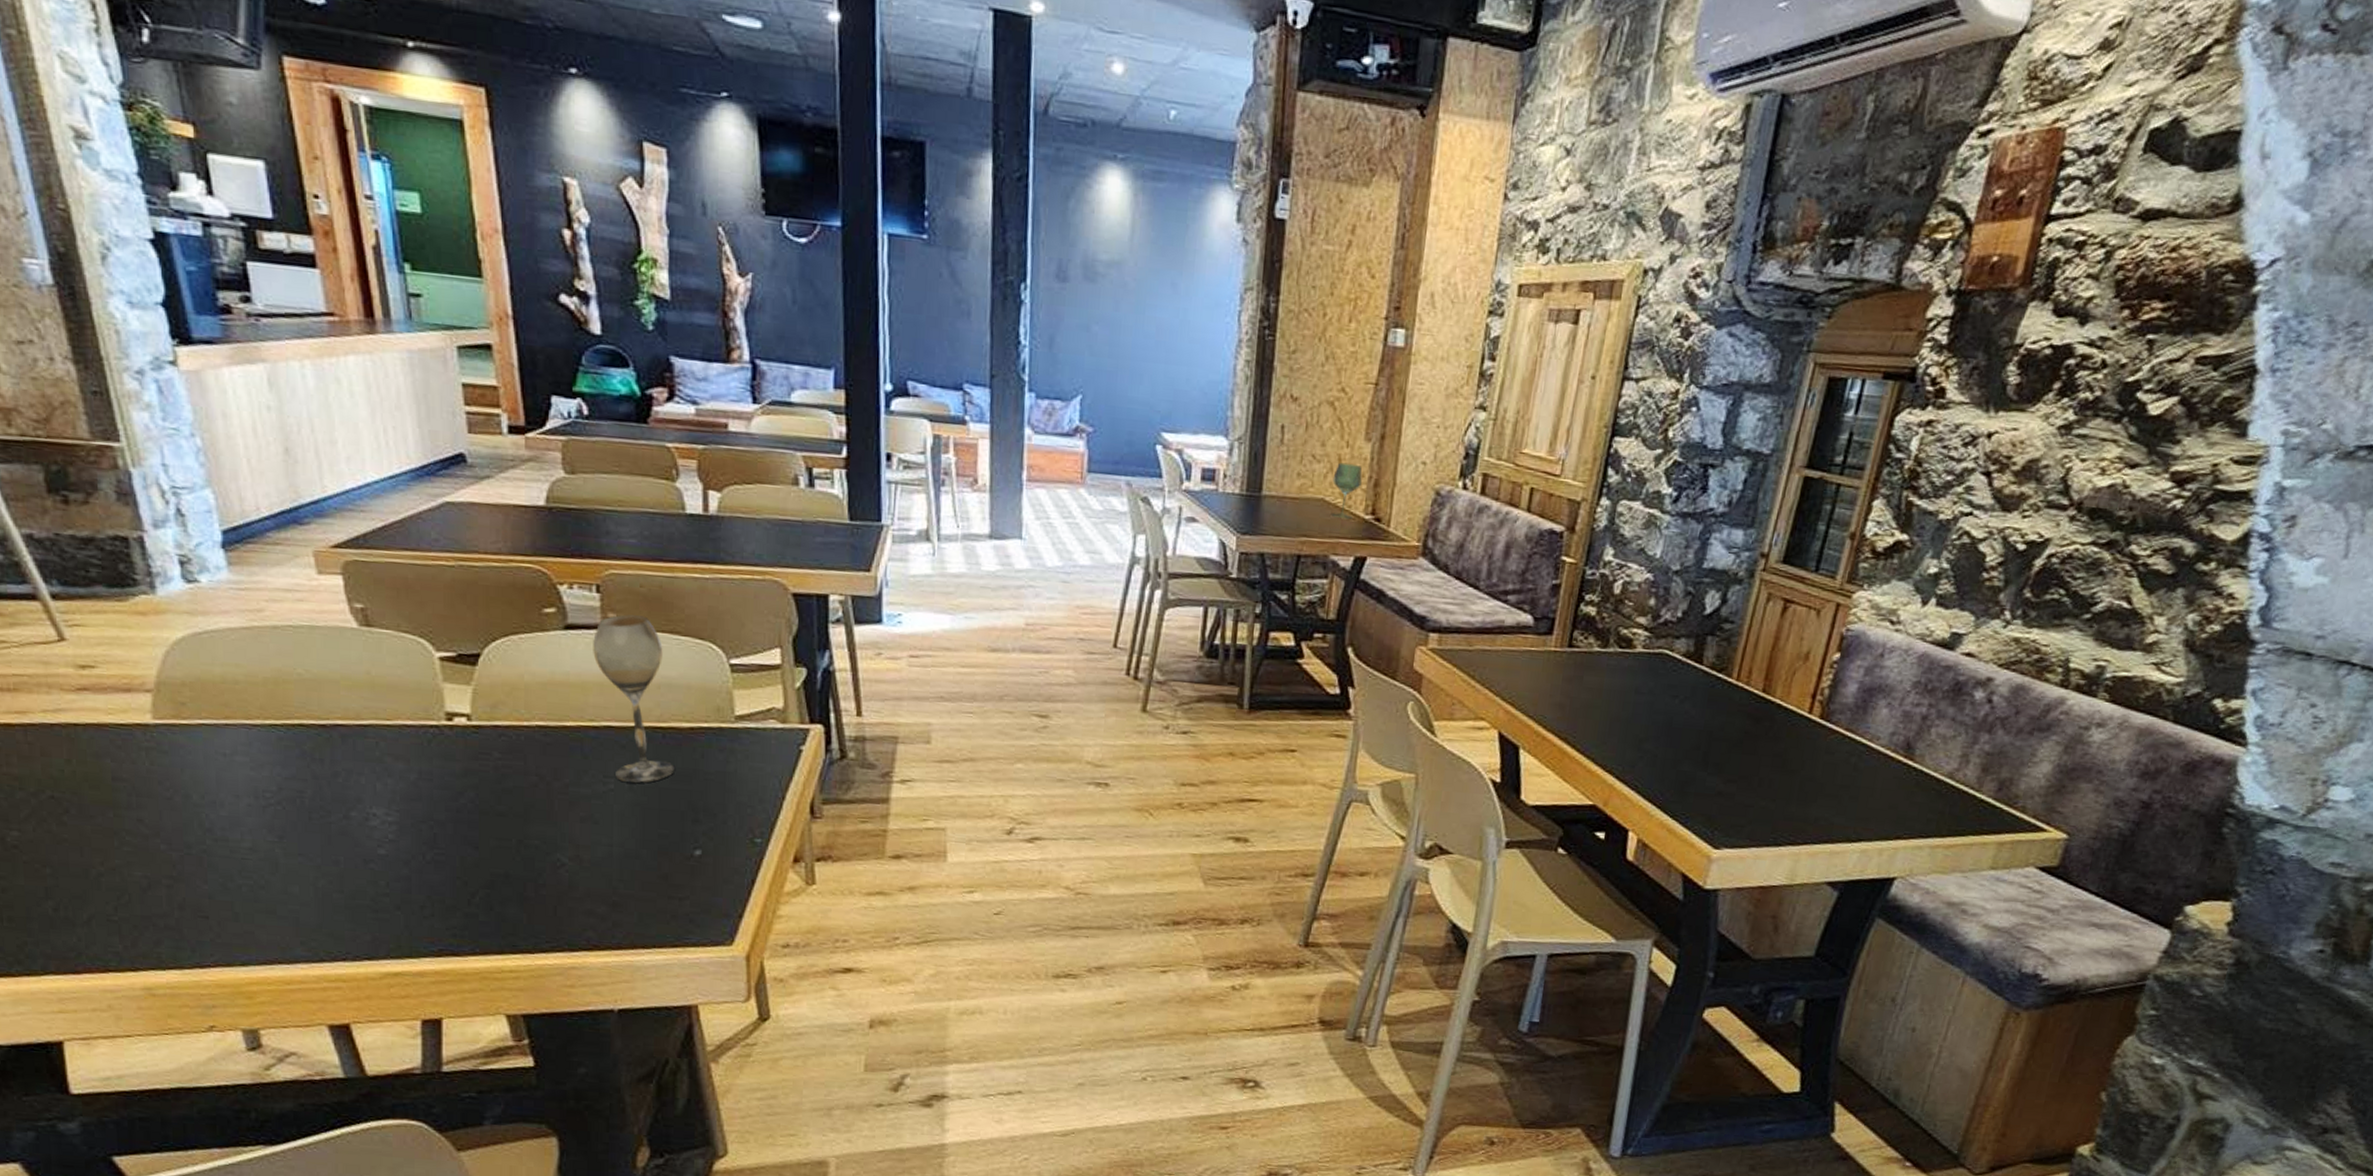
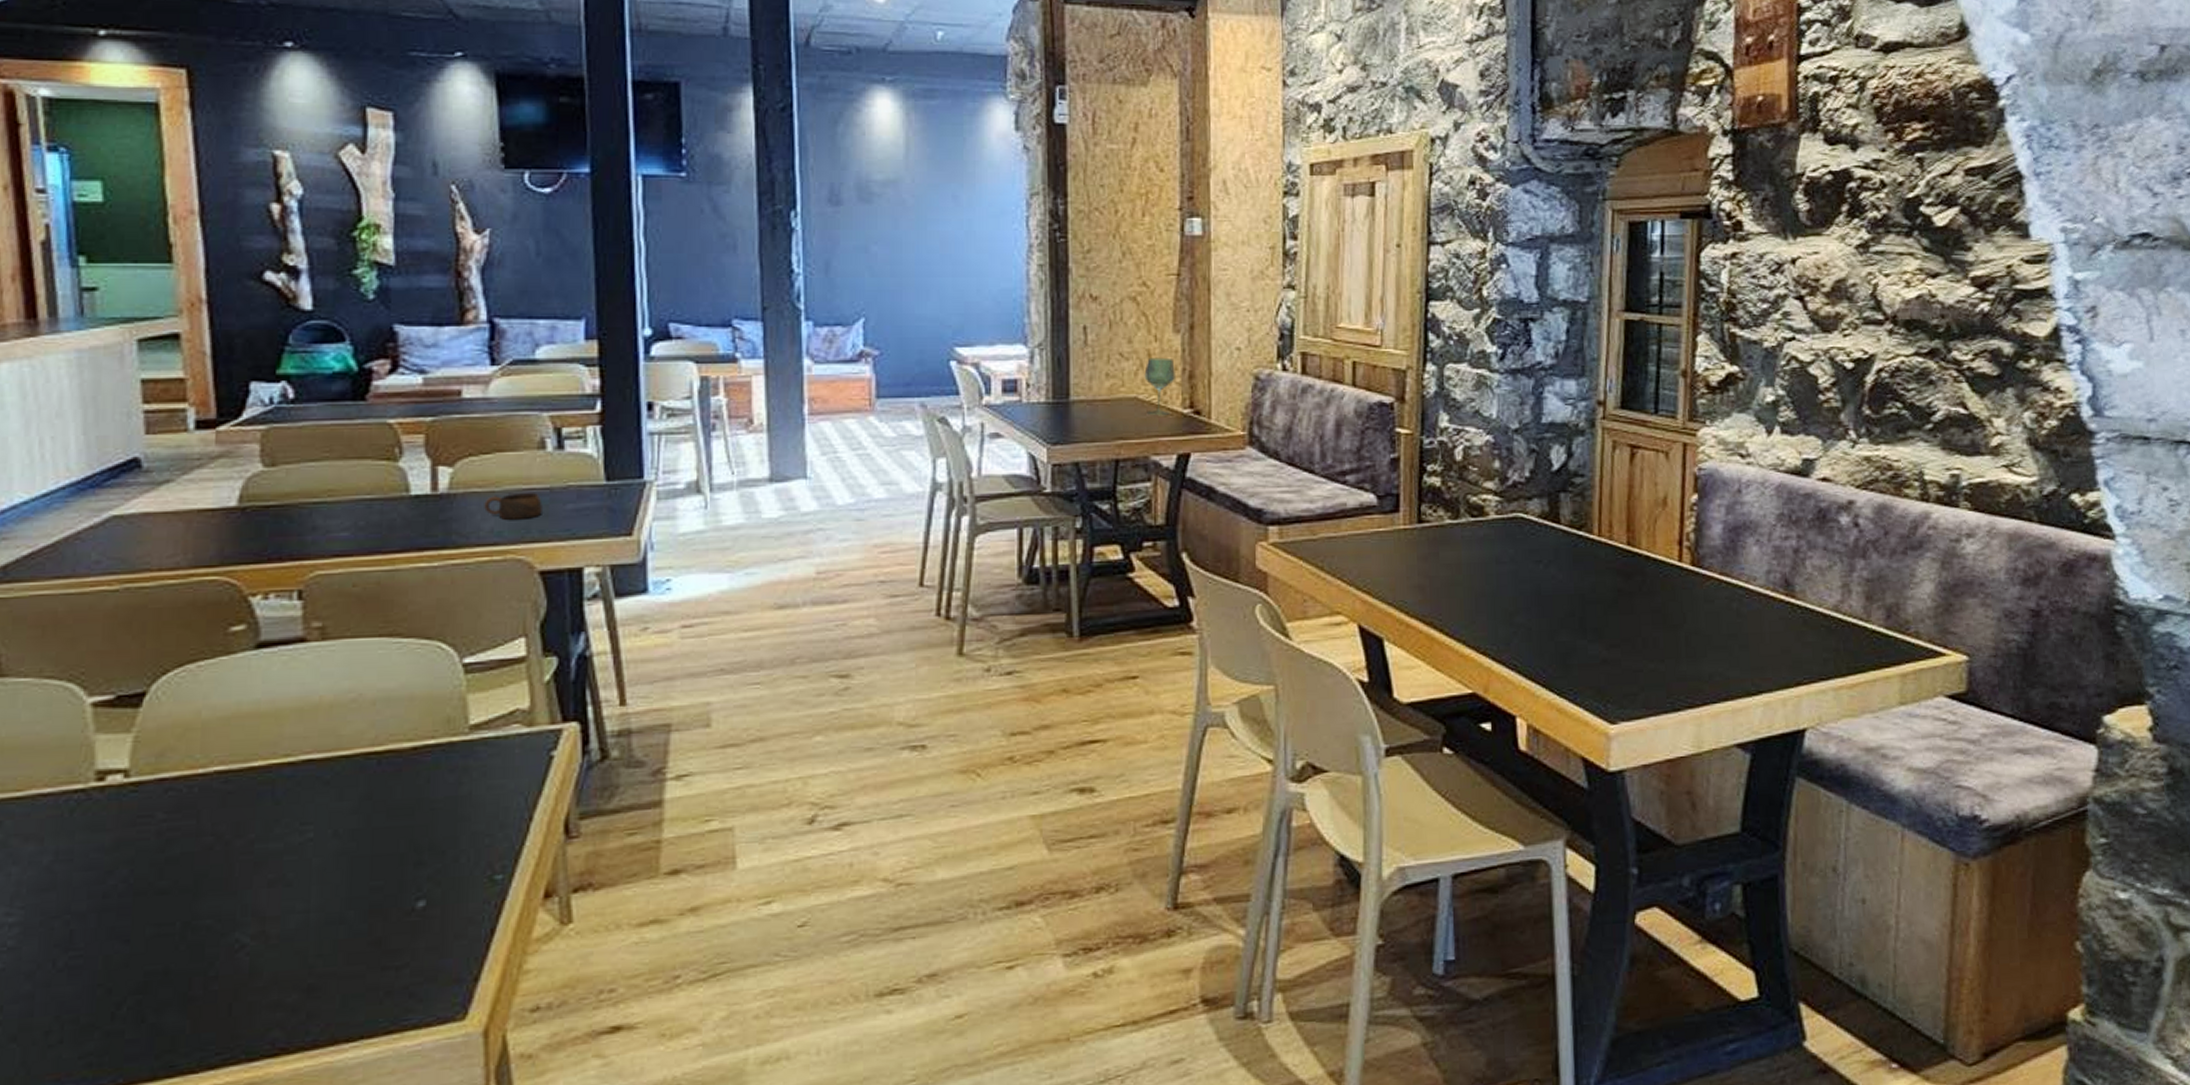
wineglass: present [593,614,675,784] -> none [291,620,392,828]
cup: none [747,522,796,547] -> present [484,493,542,521]

